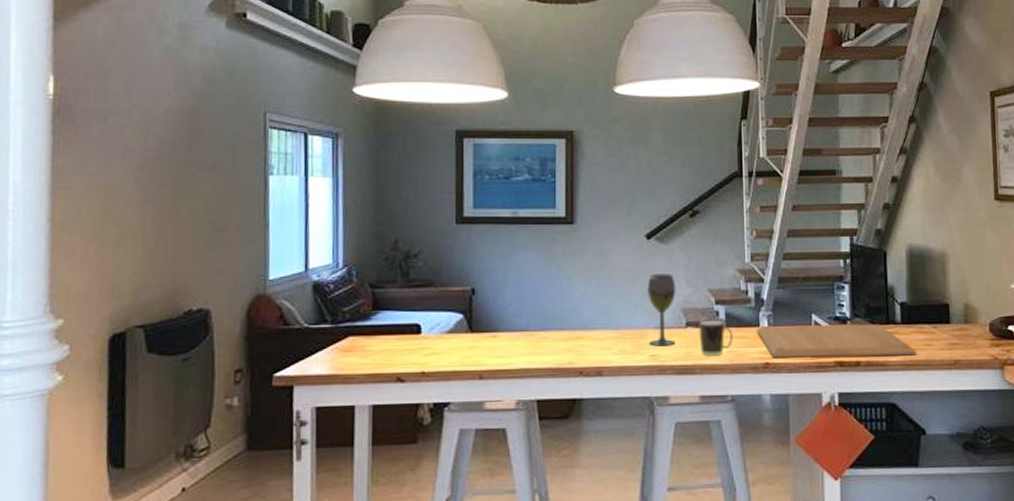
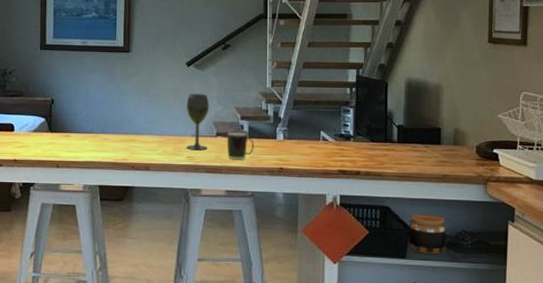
chopping board: present [757,324,917,358] -> none [274,138,410,169]
jar: none [920,408,963,460] -> present [409,213,447,255]

